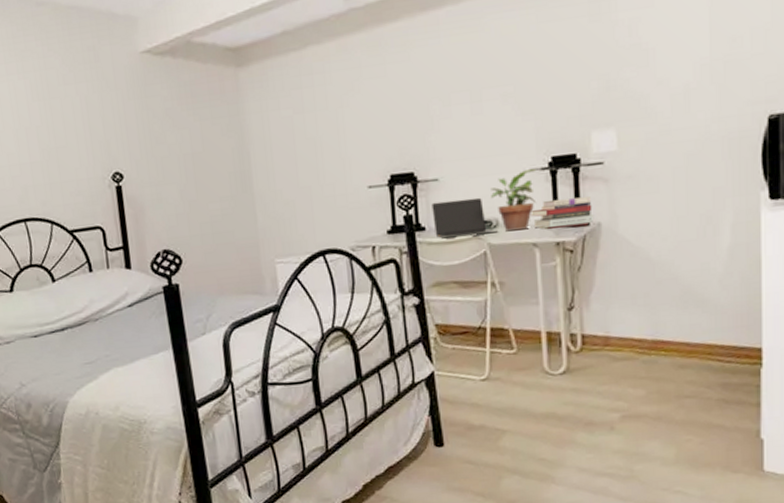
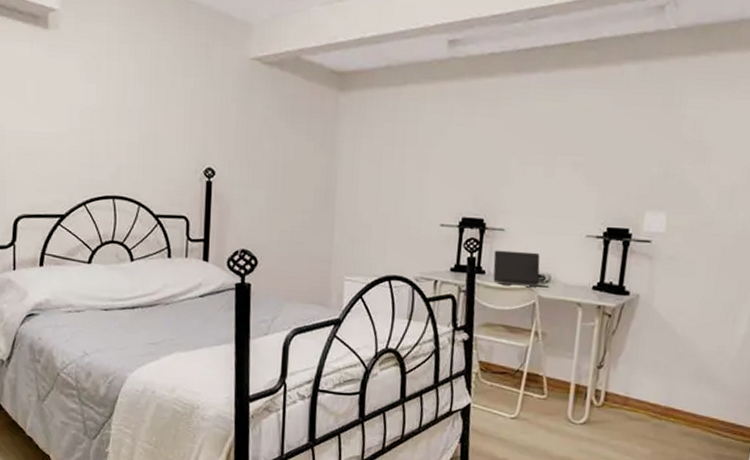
potted plant: present [491,169,535,232] -> none [548,235,591,289]
books: present [531,196,593,230] -> none [580,266,635,296]

